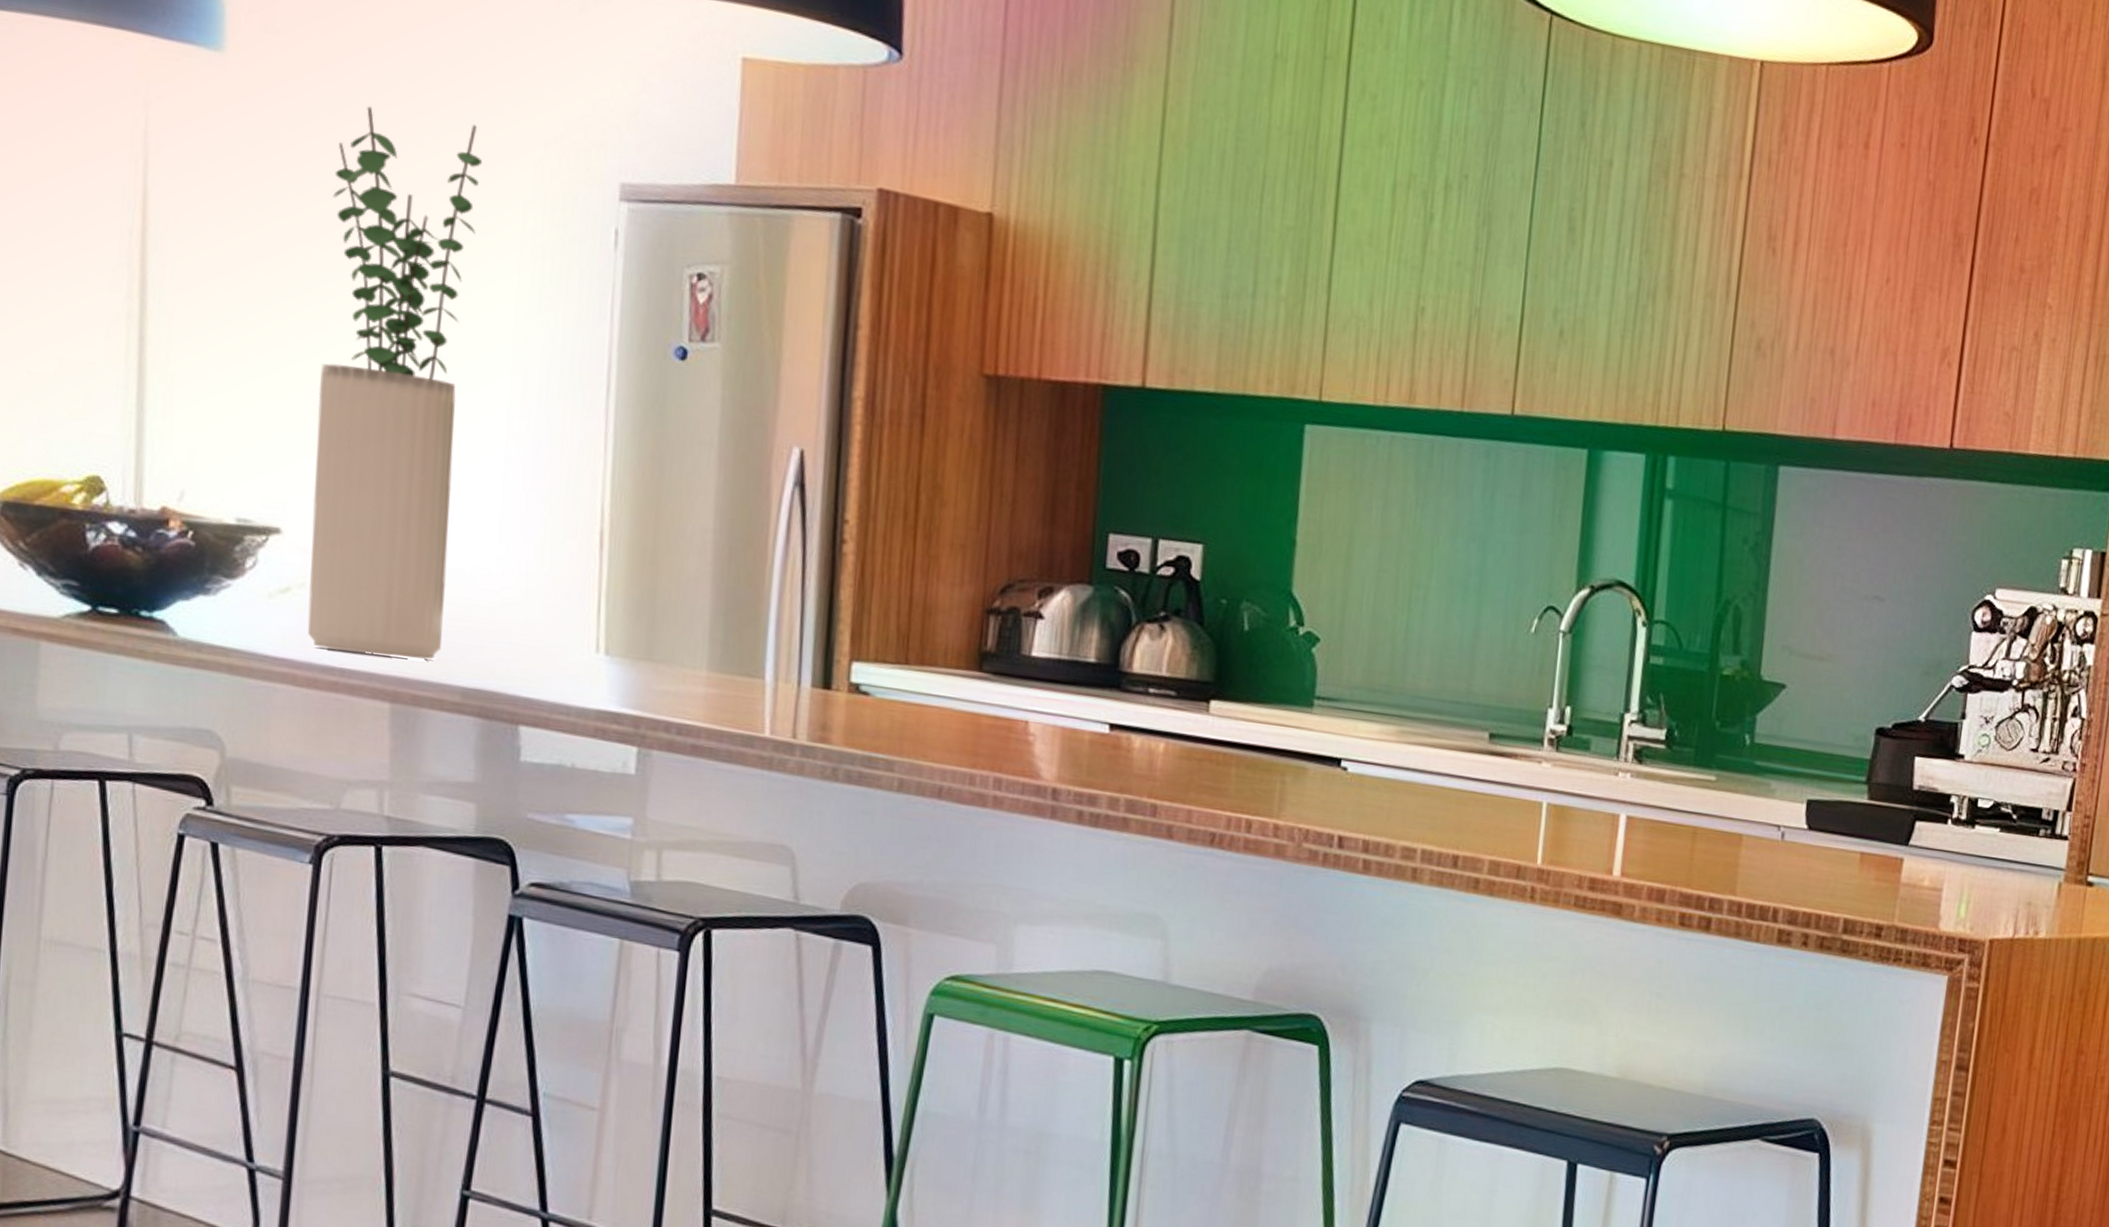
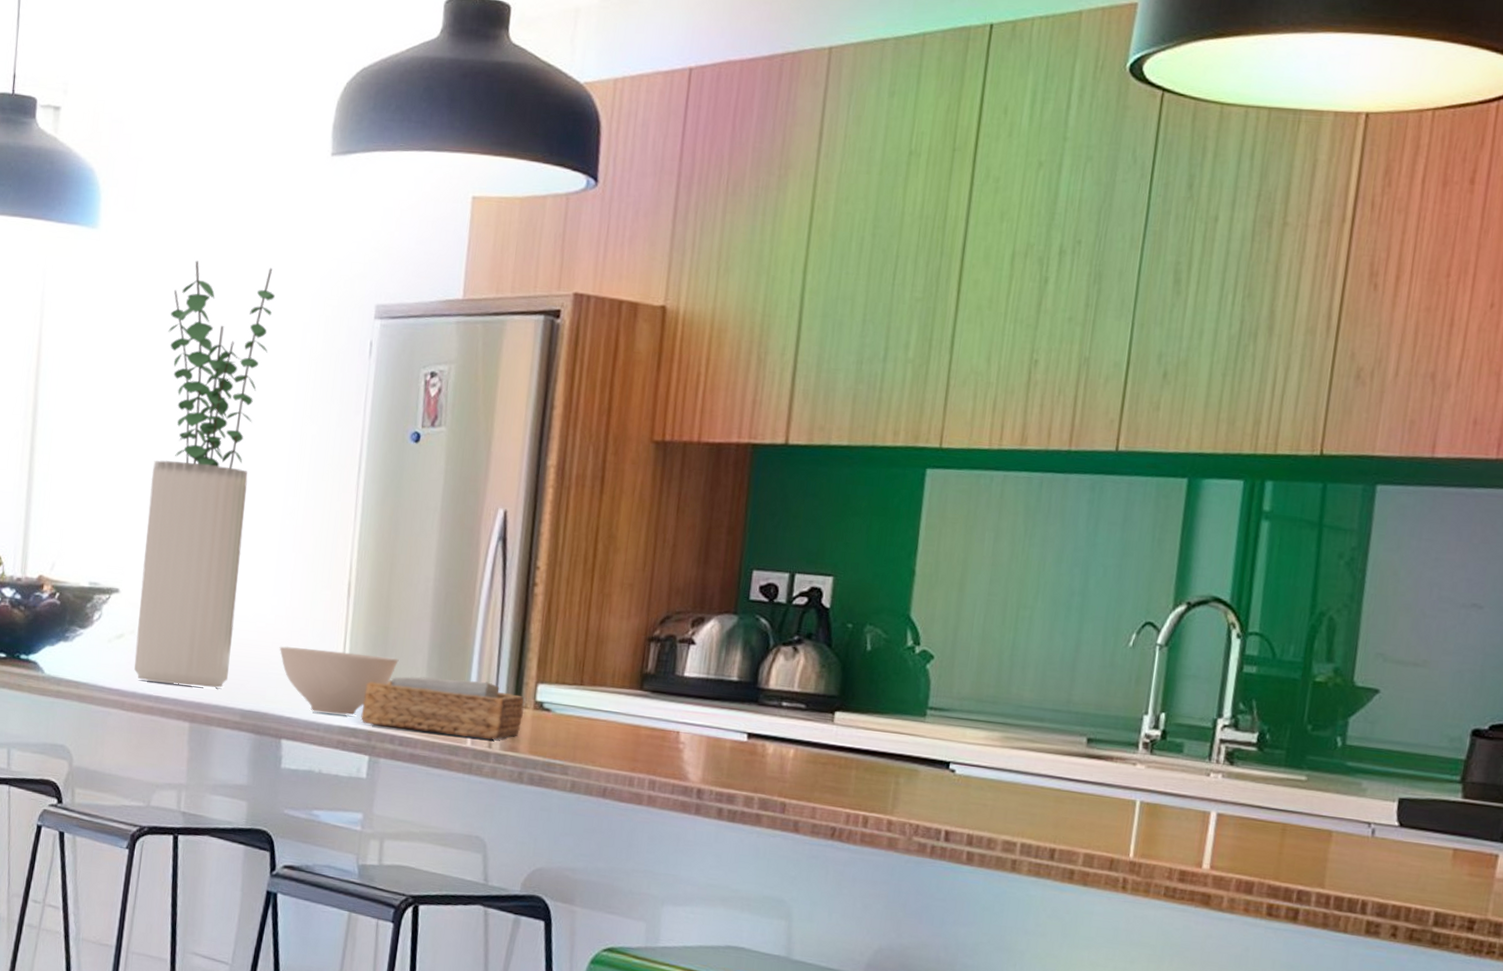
bowl: none [510,608,672,698] -> present [279,646,399,716]
napkin holder: none [625,649,836,729] -> present [361,676,525,740]

